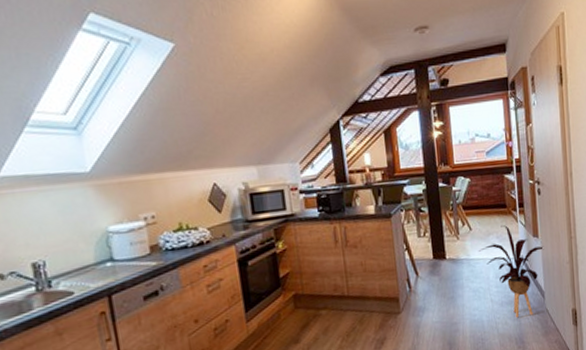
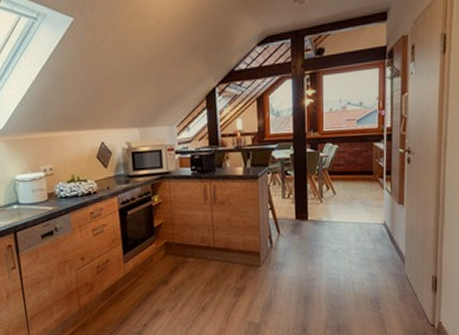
house plant: present [478,225,545,318] -> none [340,191,409,280]

